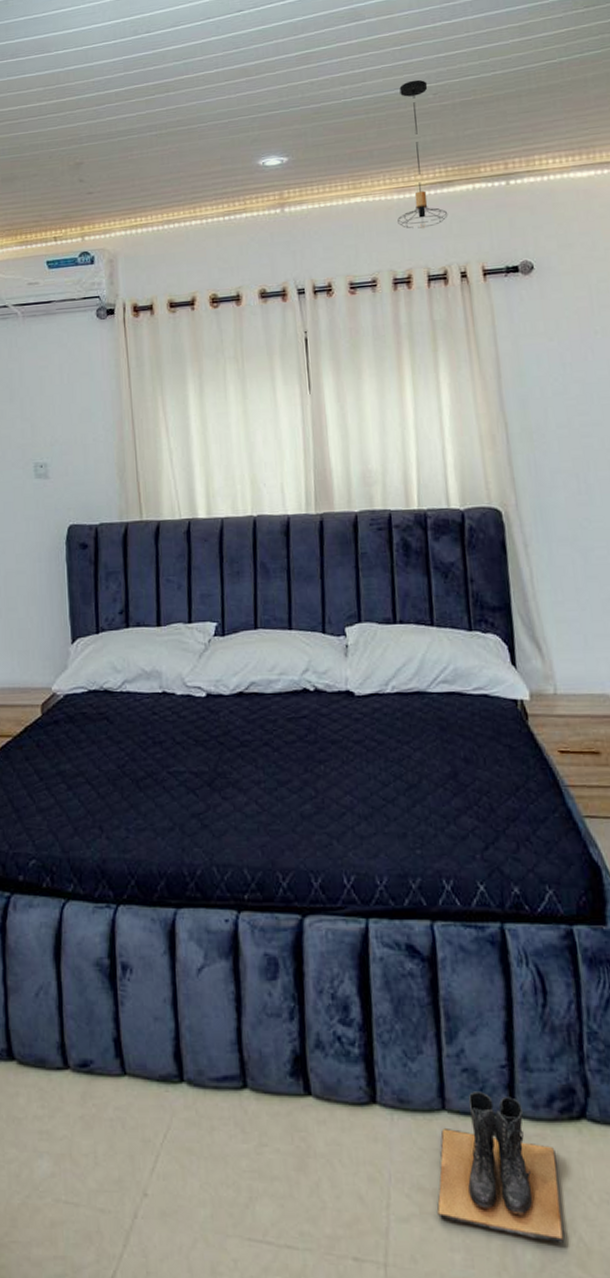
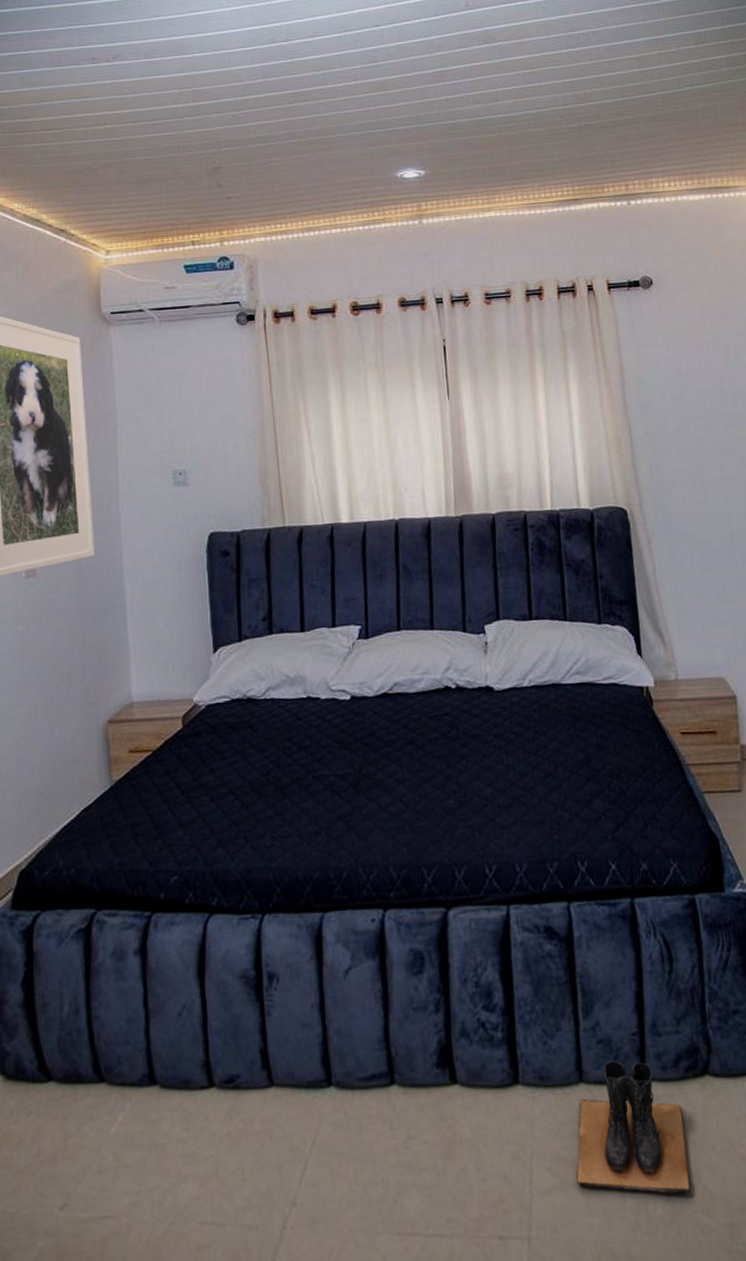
pendant light: present [397,79,448,229] -> none [529,102,576,244]

